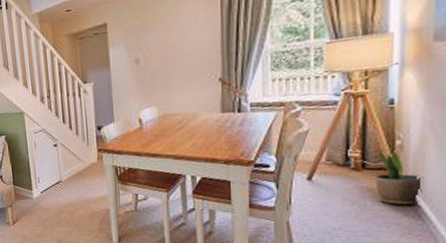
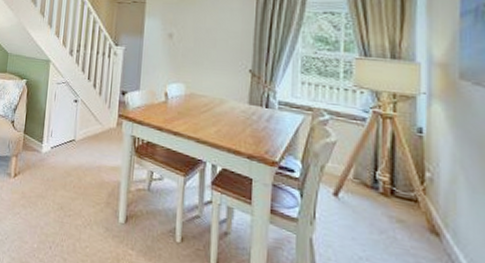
potted plant: present [375,151,424,206] -> none [405,180,457,249]

